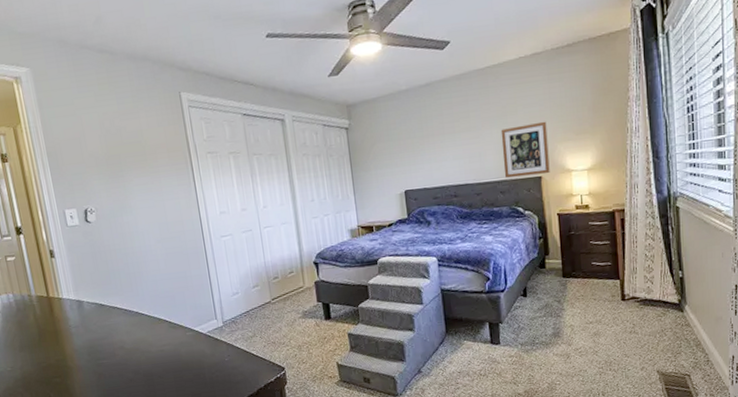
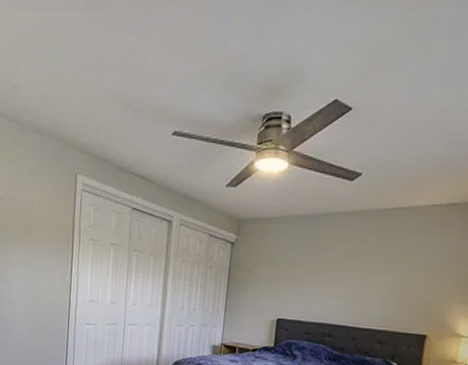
wall art: present [500,121,550,178] -> none [386,277,447,333]

